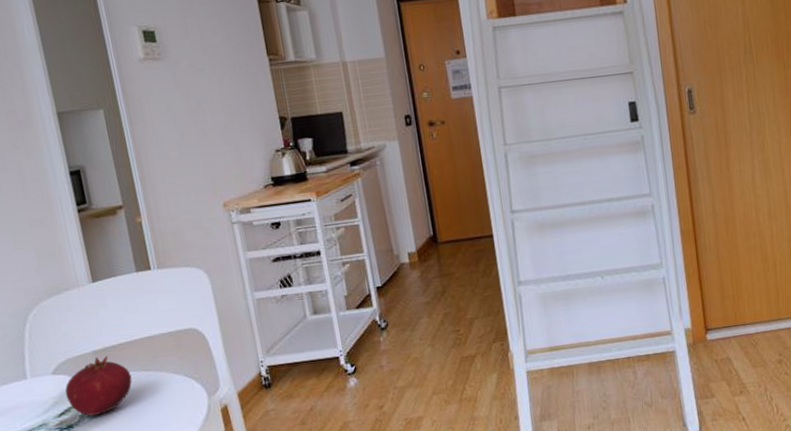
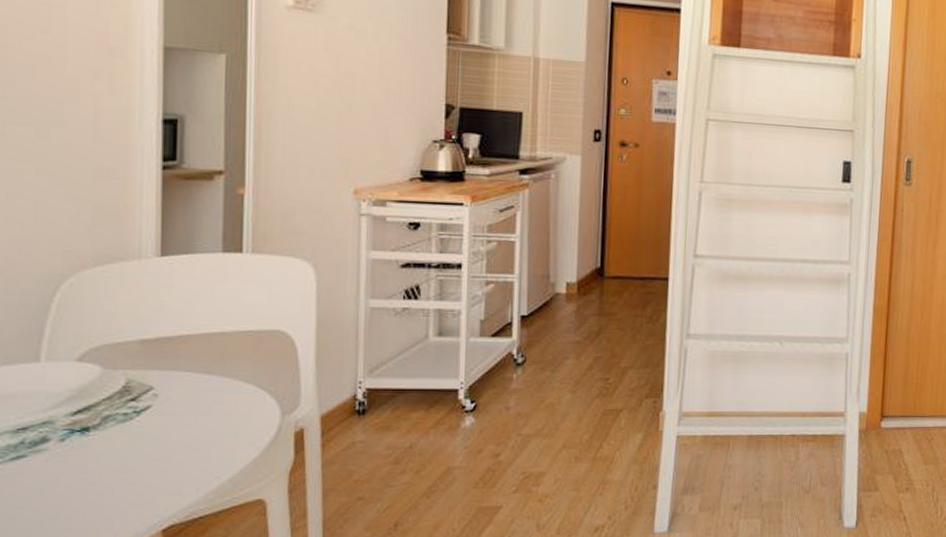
fruit: present [65,355,132,416] -> none [89,347,185,419]

